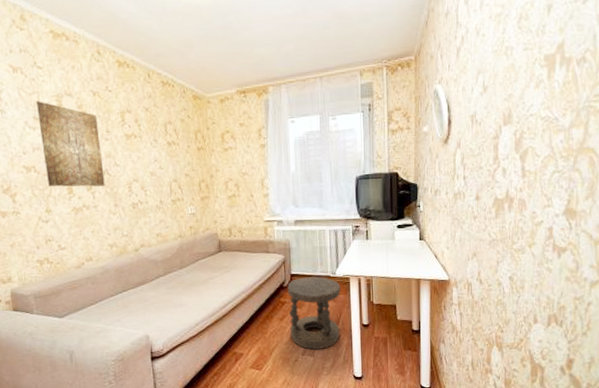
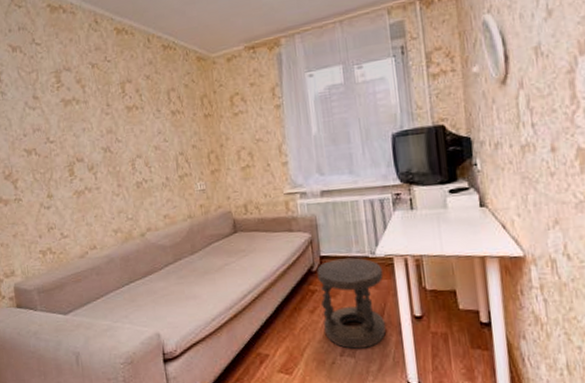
wall art: present [37,101,105,187] -> none [36,79,107,170]

